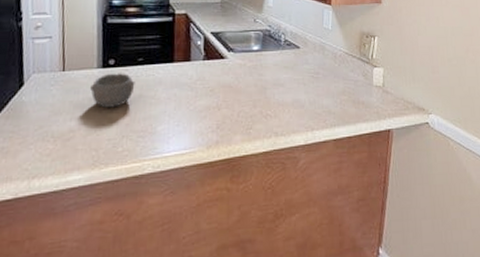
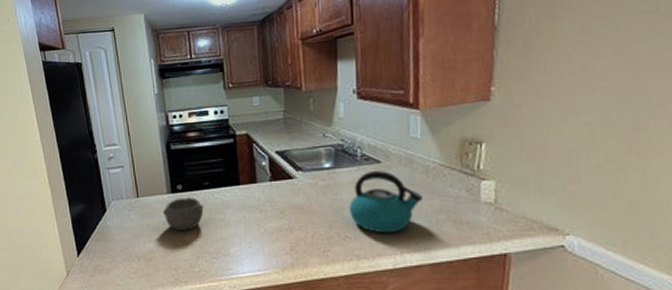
kettle: none [272,55,332,112] -> present [349,171,424,234]

